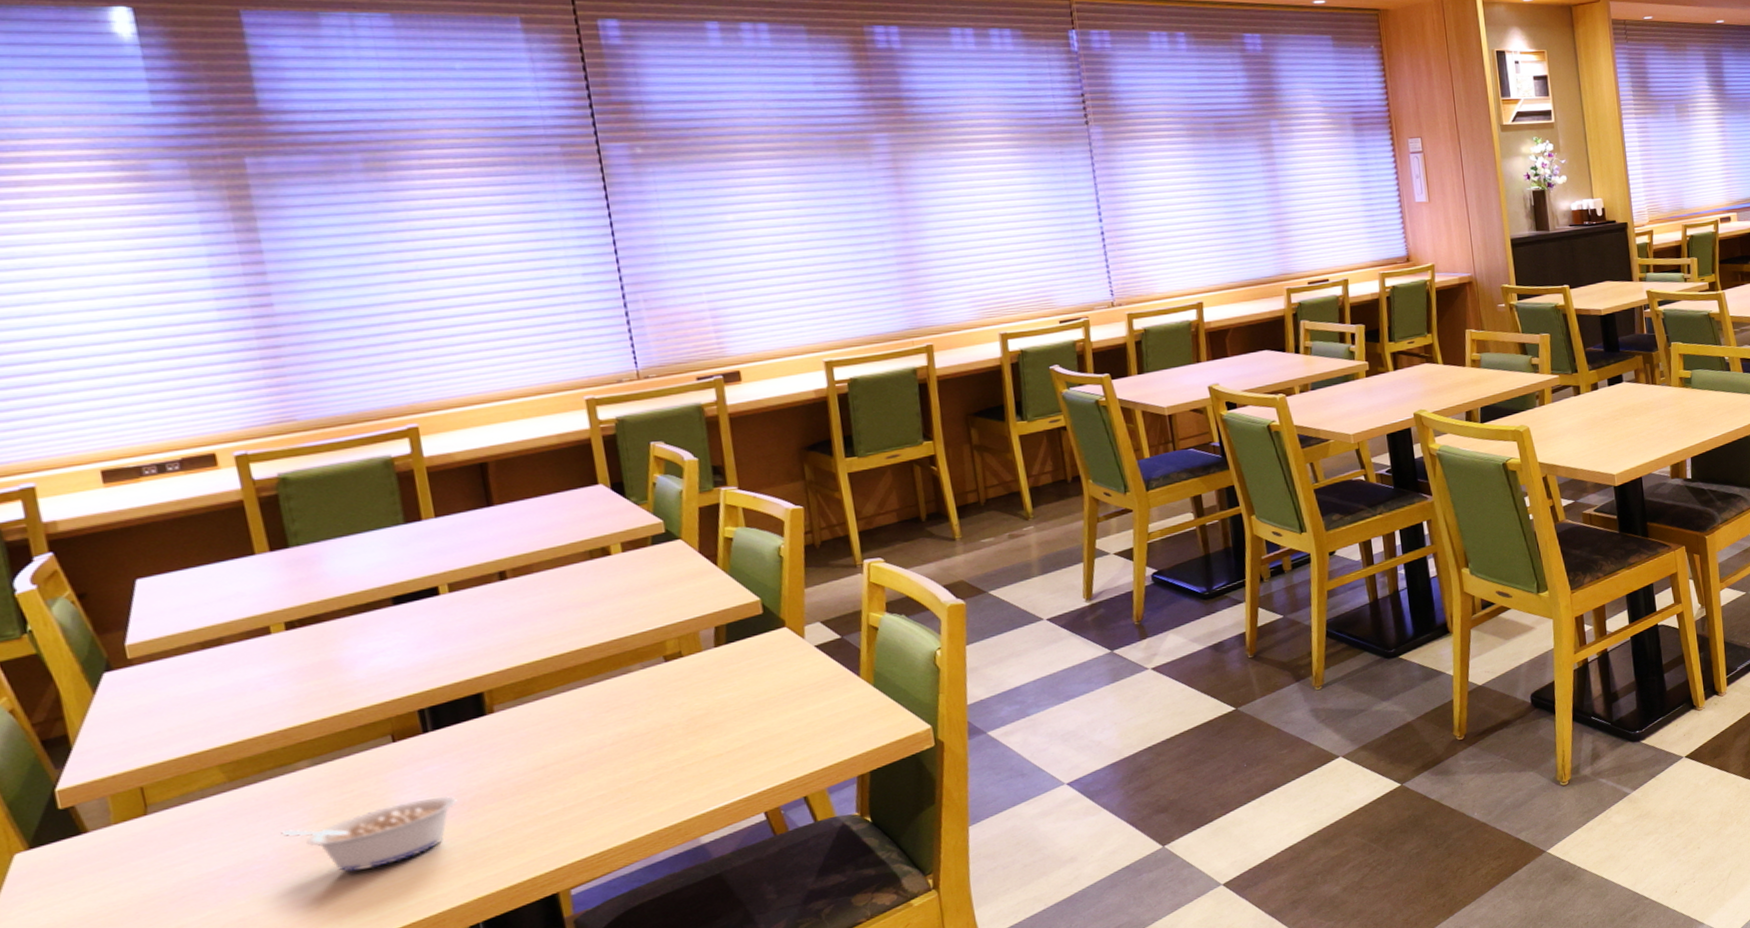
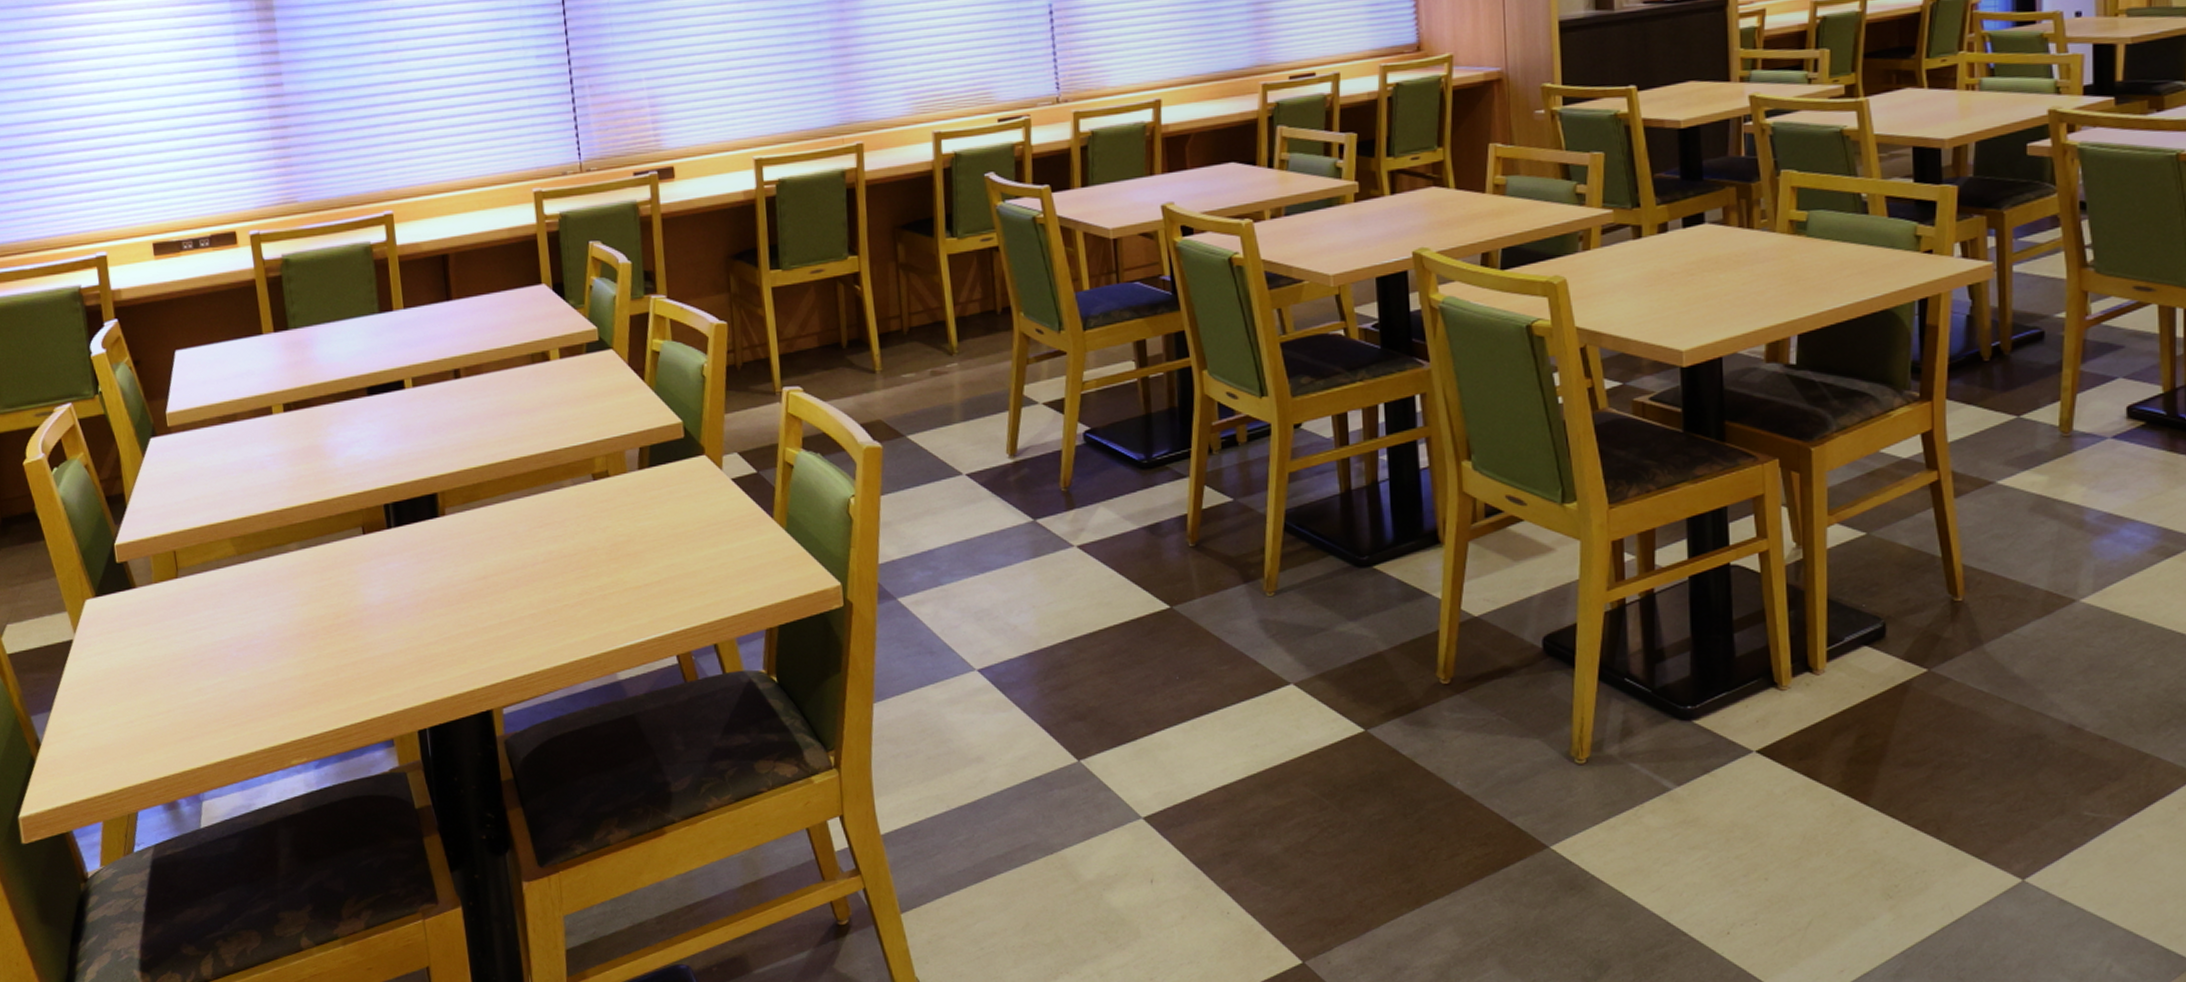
legume: present [281,795,457,872] -> none [275,594,412,658]

